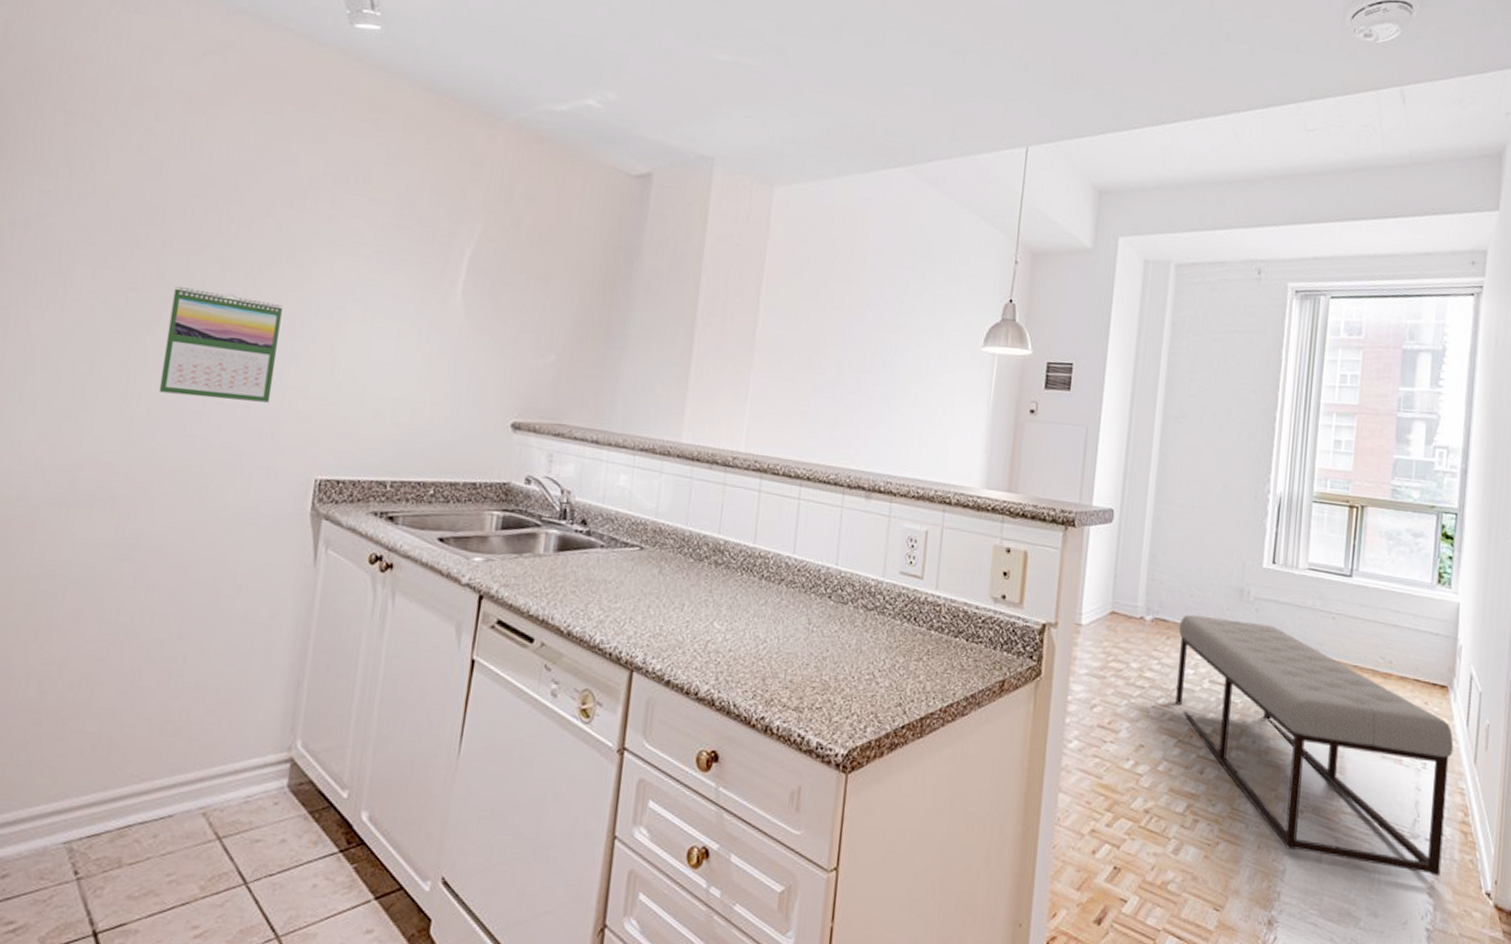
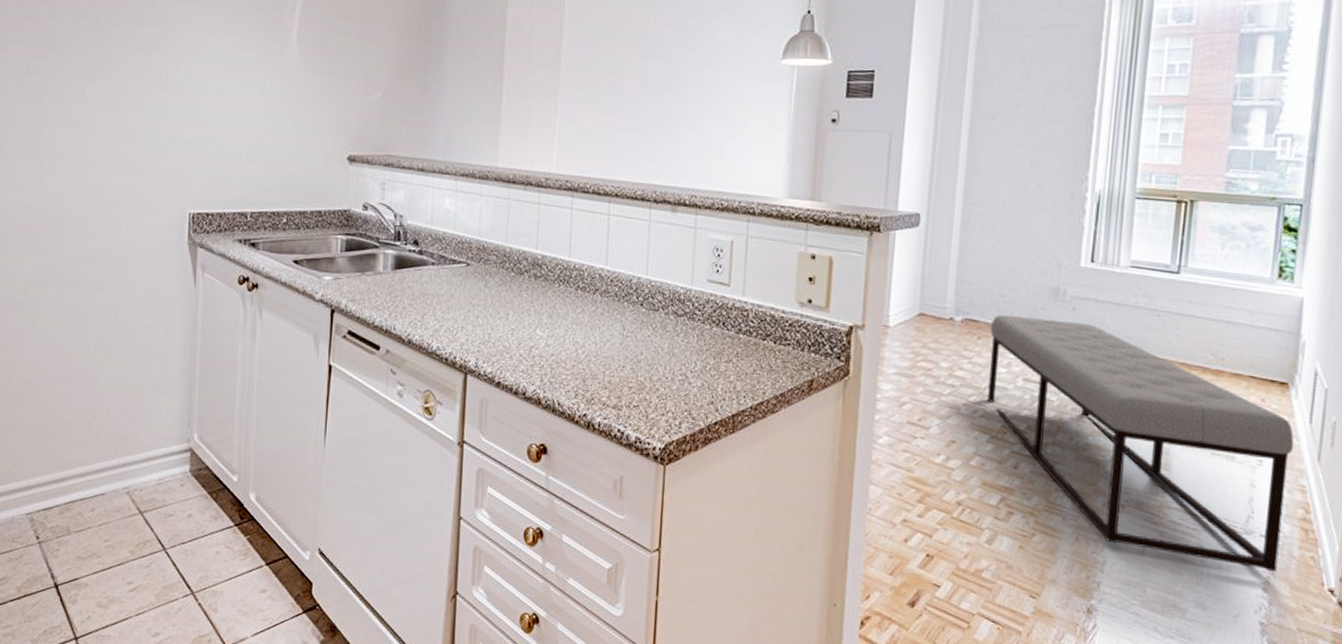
calendar: present [158,286,283,403] -> none [59,51,150,149]

